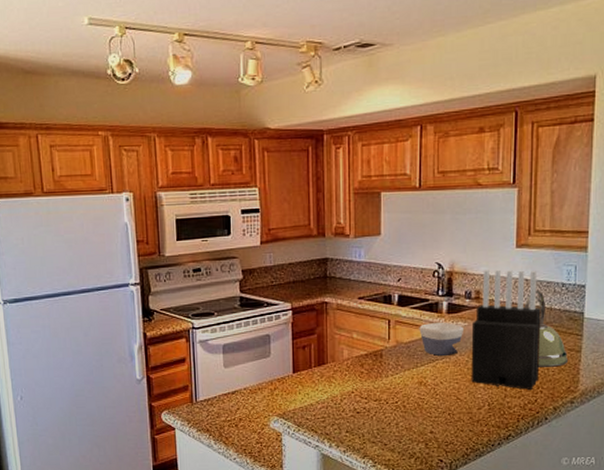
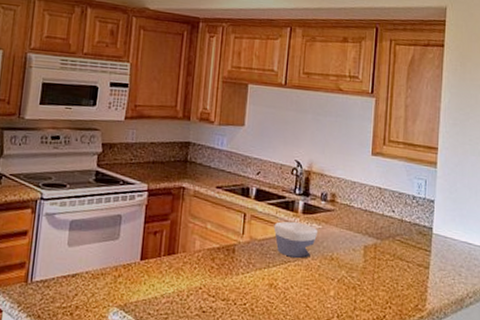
knife block: present [471,269,541,390] -> none [322,173,393,304]
kettle: present [525,290,569,367] -> none [377,199,417,282]

